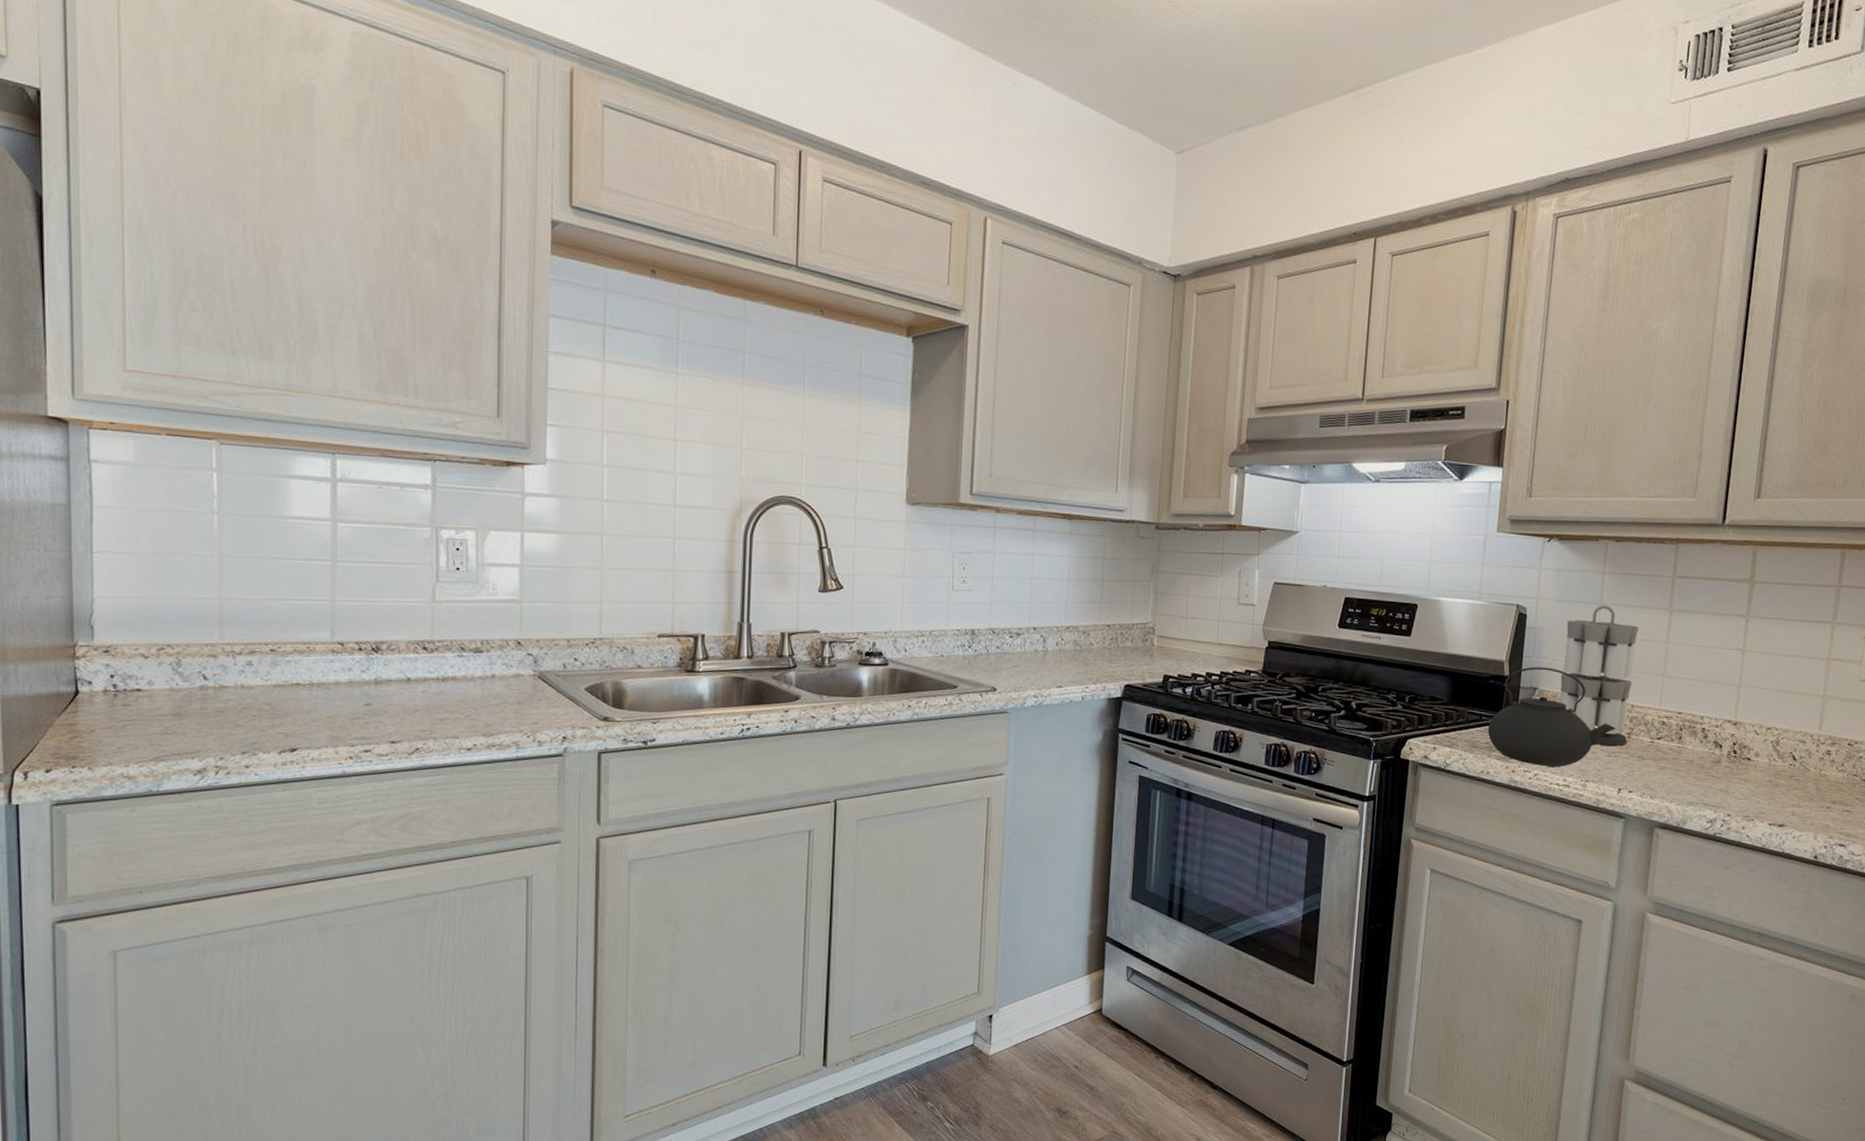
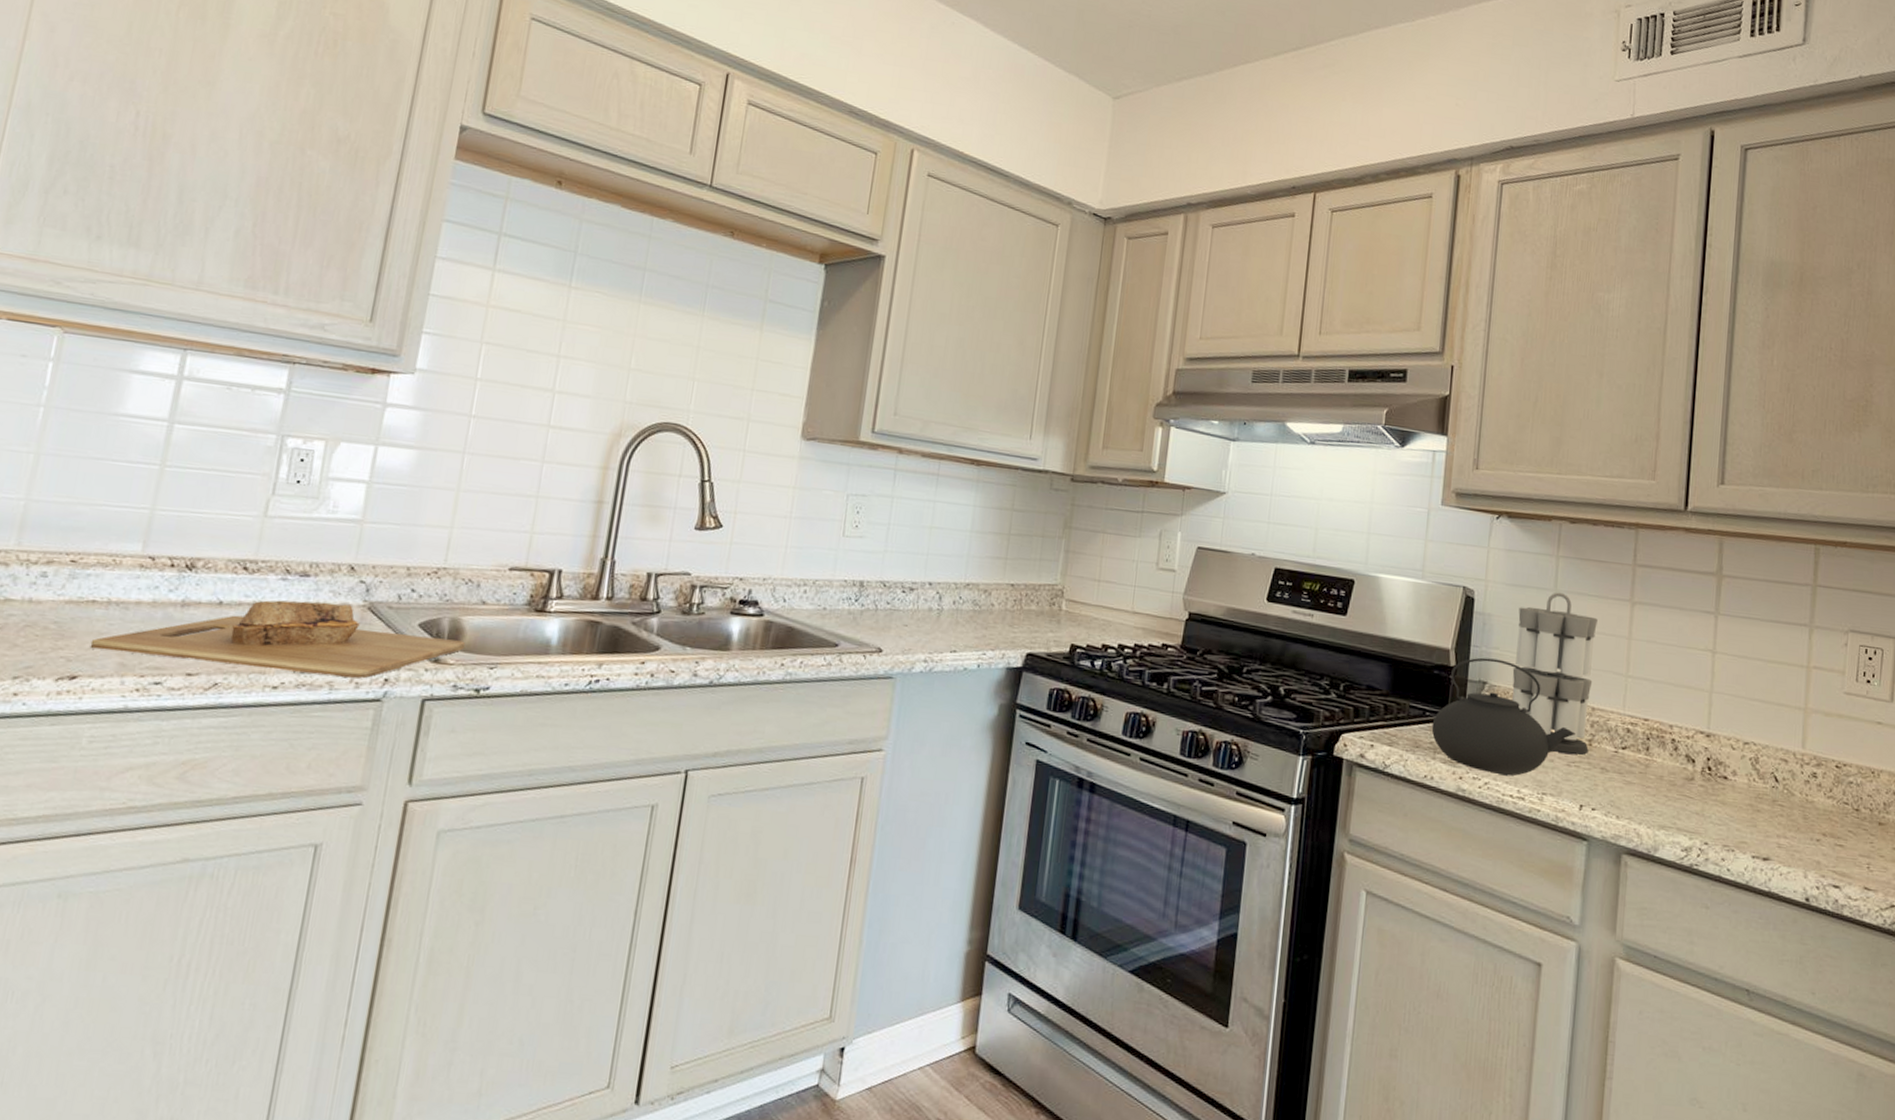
cutting board: none [302,674,629,738] -> present [90,600,466,679]

